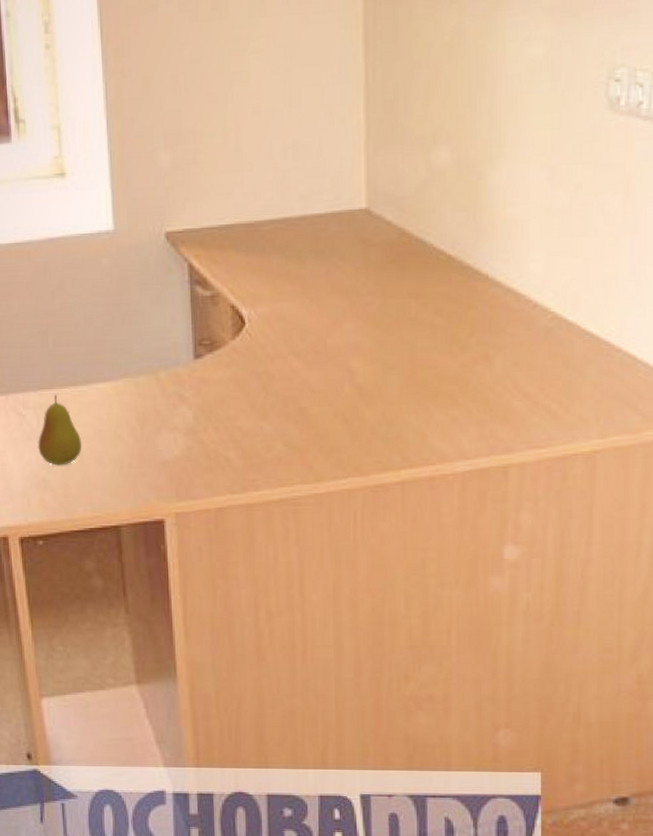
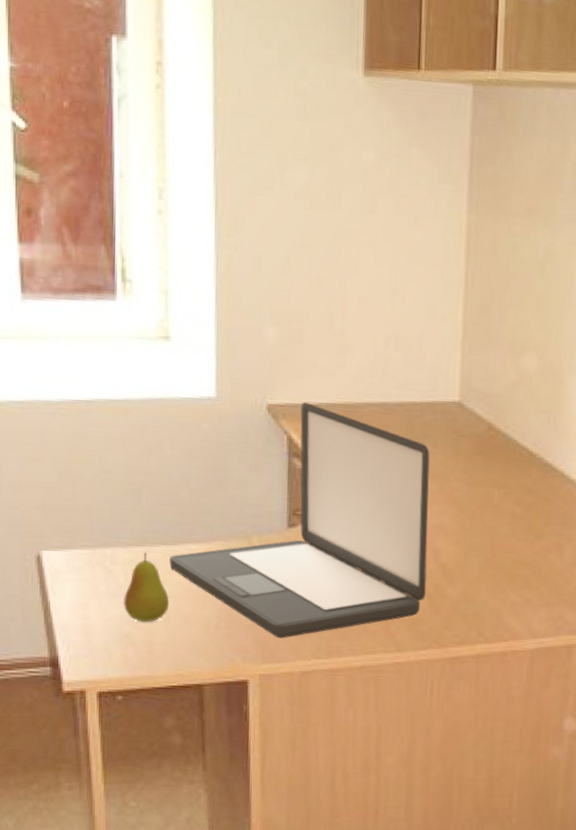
laptop: none [79,225,342,475] -> present [169,402,430,639]

